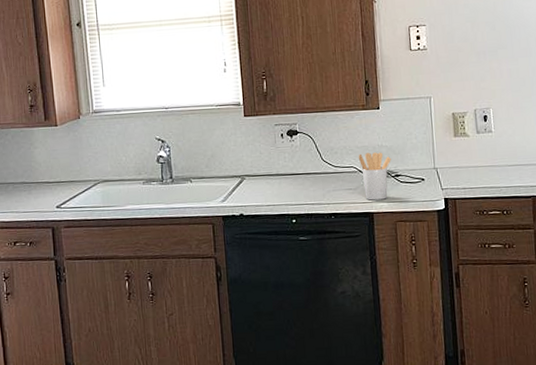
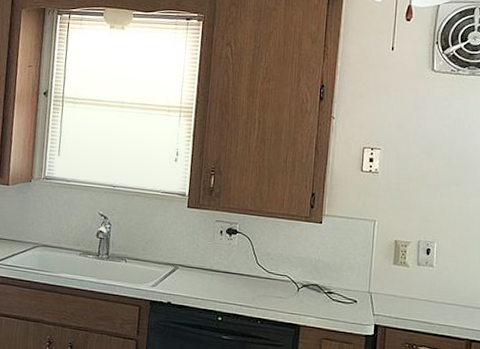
utensil holder: present [358,152,391,201] -> none [293,264,326,314]

